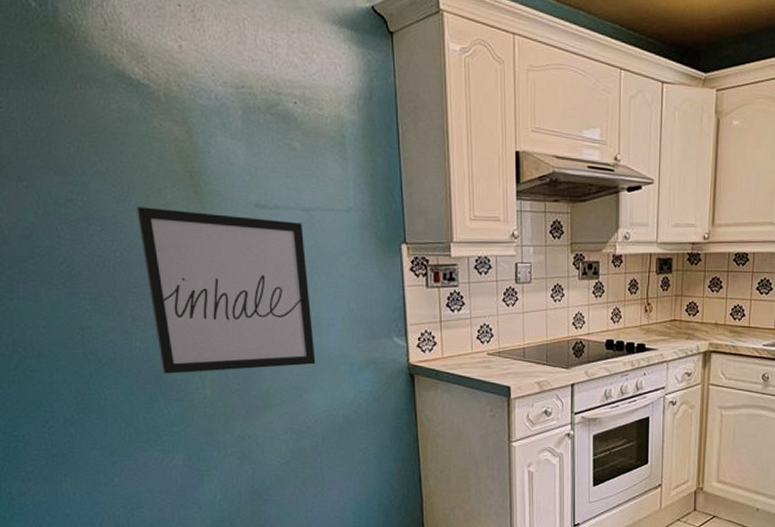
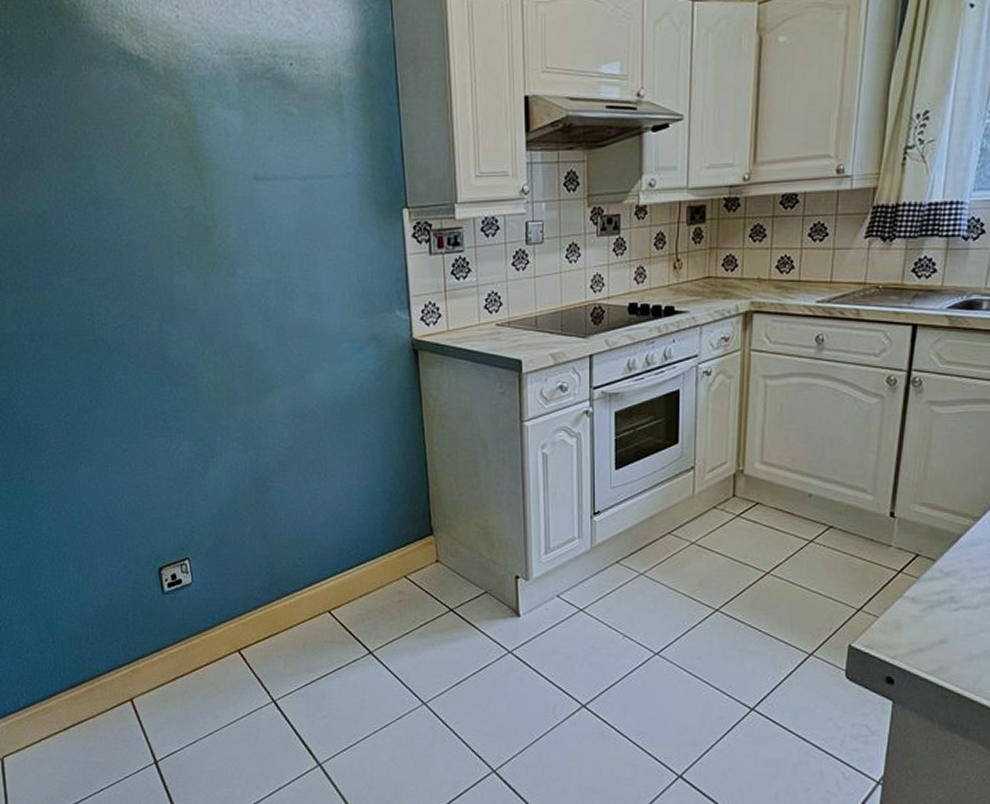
wall art: present [136,207,316,374] -> none [139,187,317,358]

